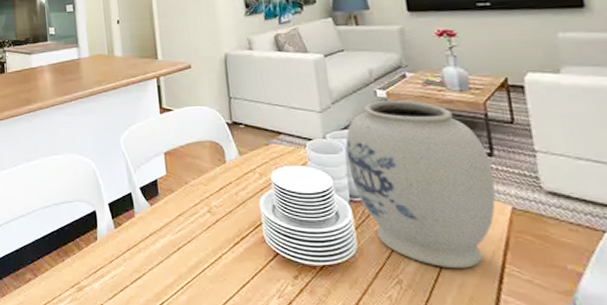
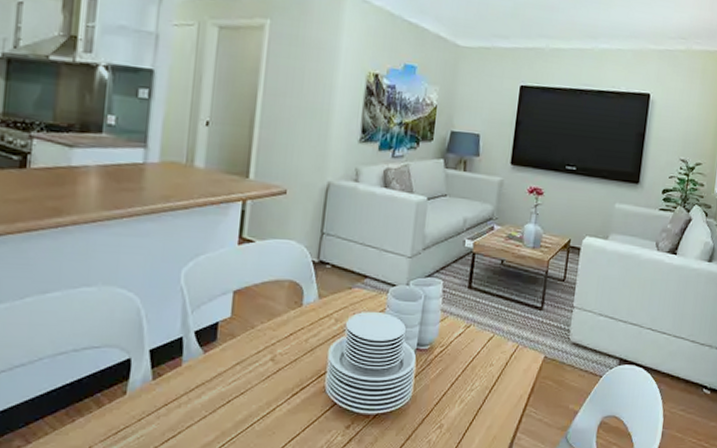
vase: present [345,99,496,268] -> none [423,250,540,411]

